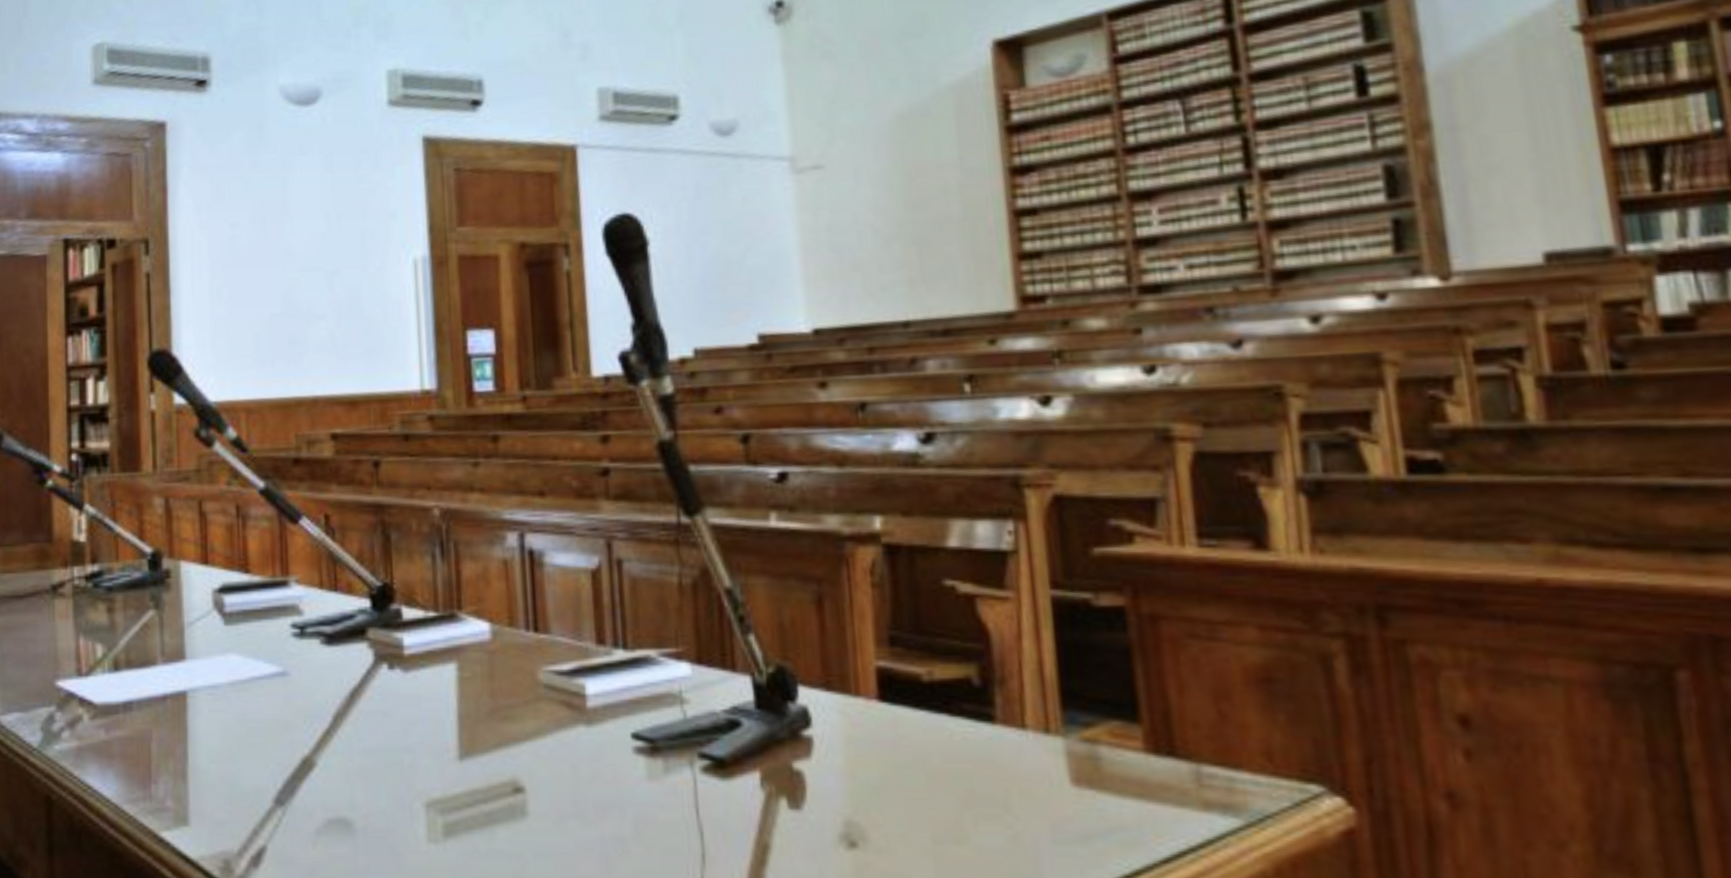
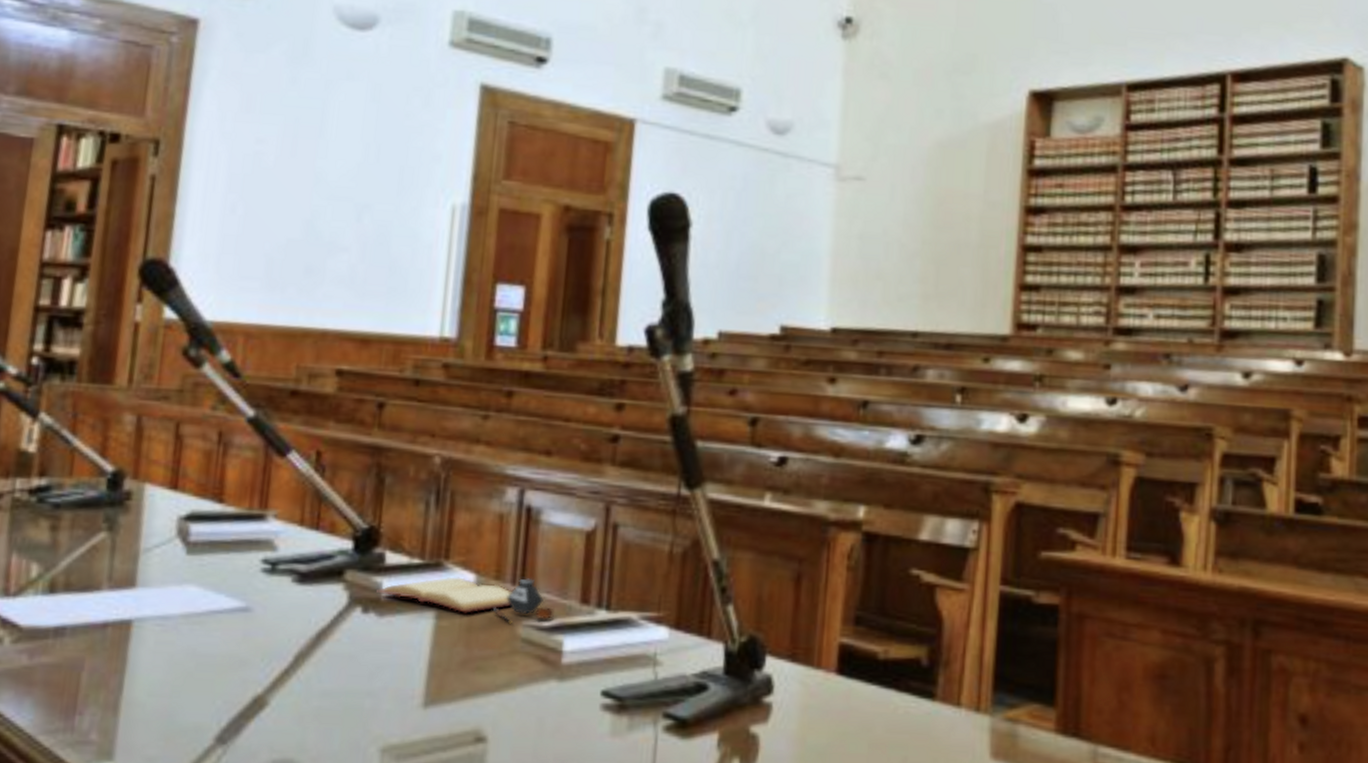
book: none [399,623,572,670] -> present [377,576,554,624]

